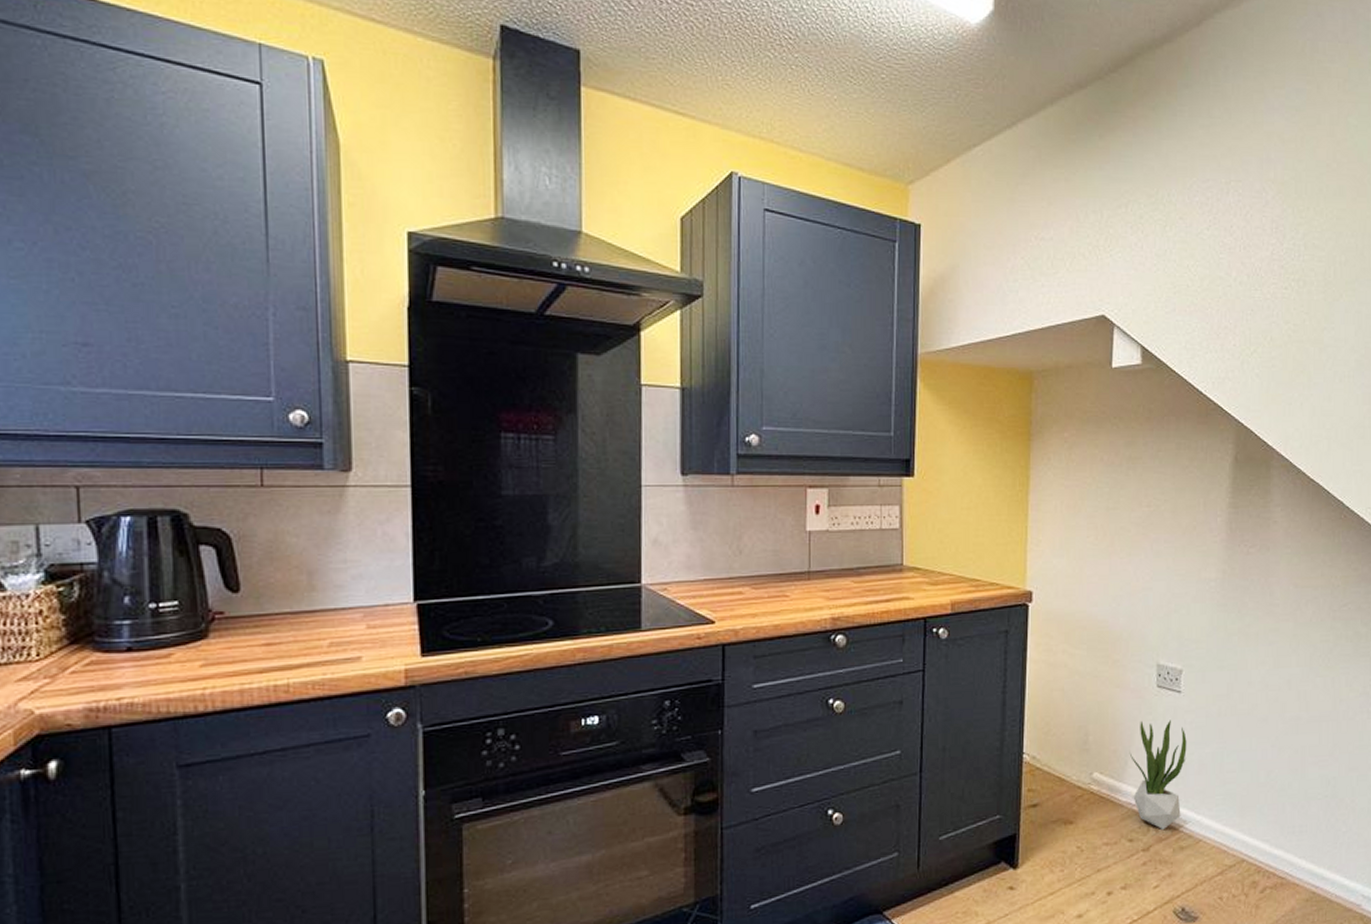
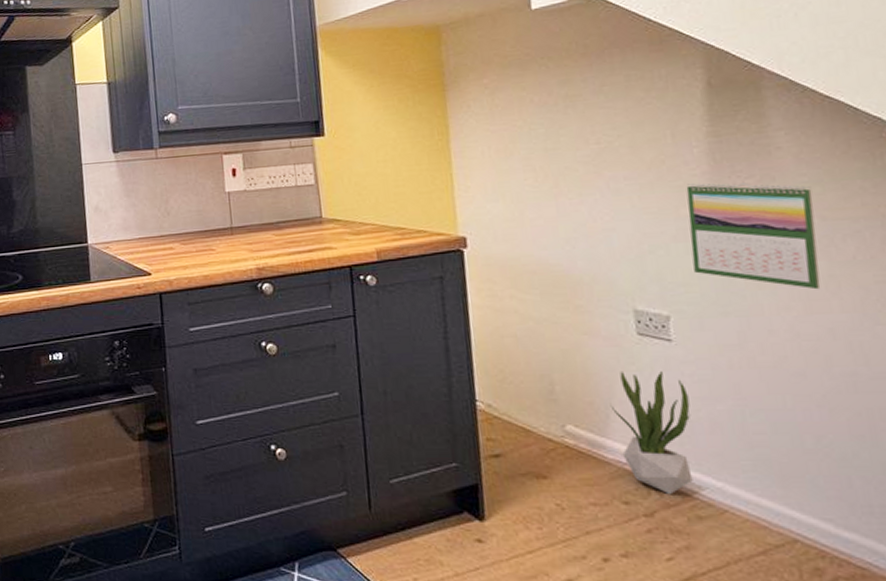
calendar: none [1205,549,1292,647] -> present [686,183,821,290]

